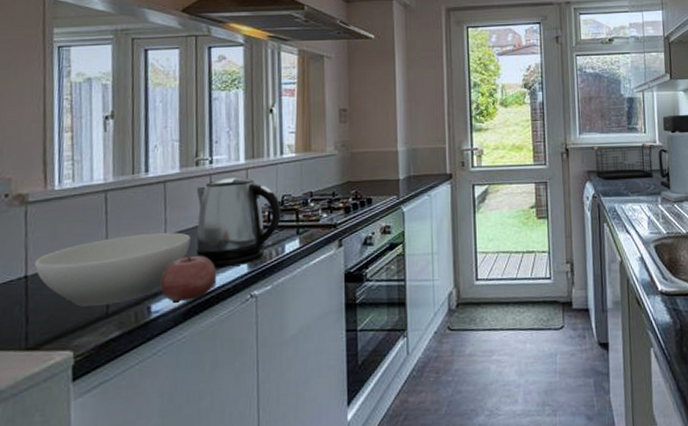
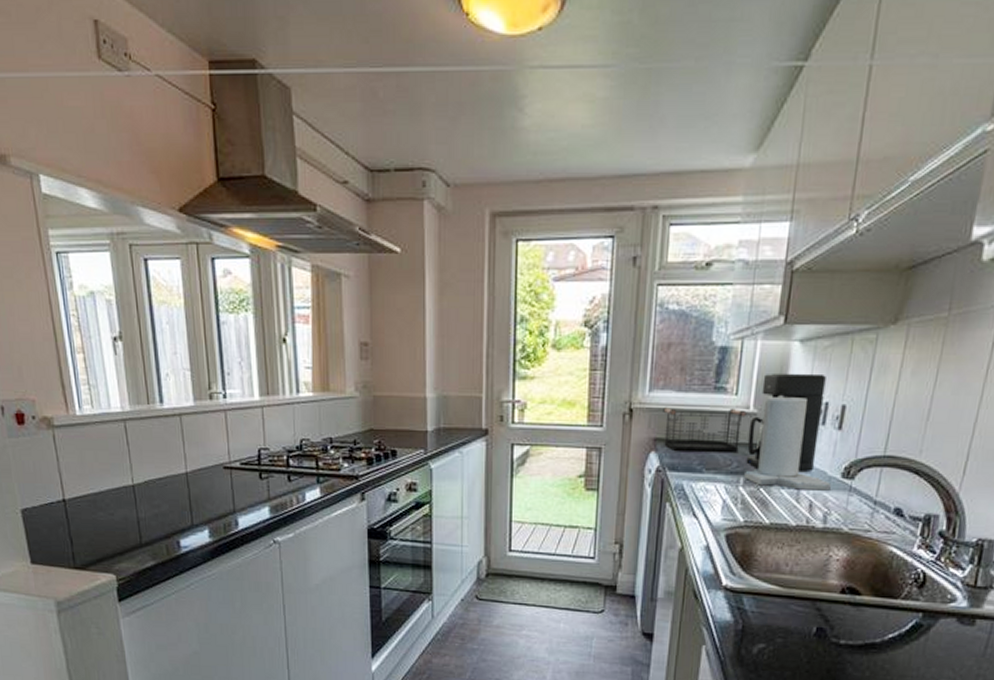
bowl: present [34,232,192,307] -> none [69,468,212,535]
fruit: present [160,253,217,303] -> none [186,492,240,540]
kettle: present [196,177,281,268] -> none [212,414,301,511]

